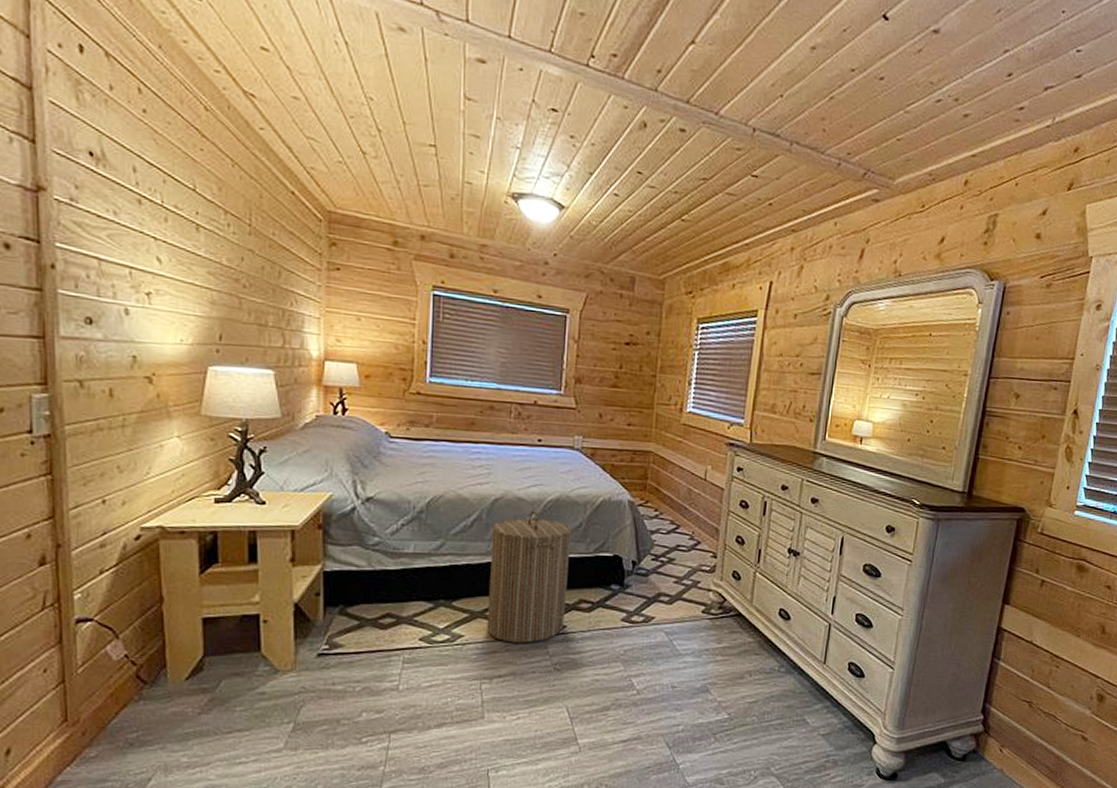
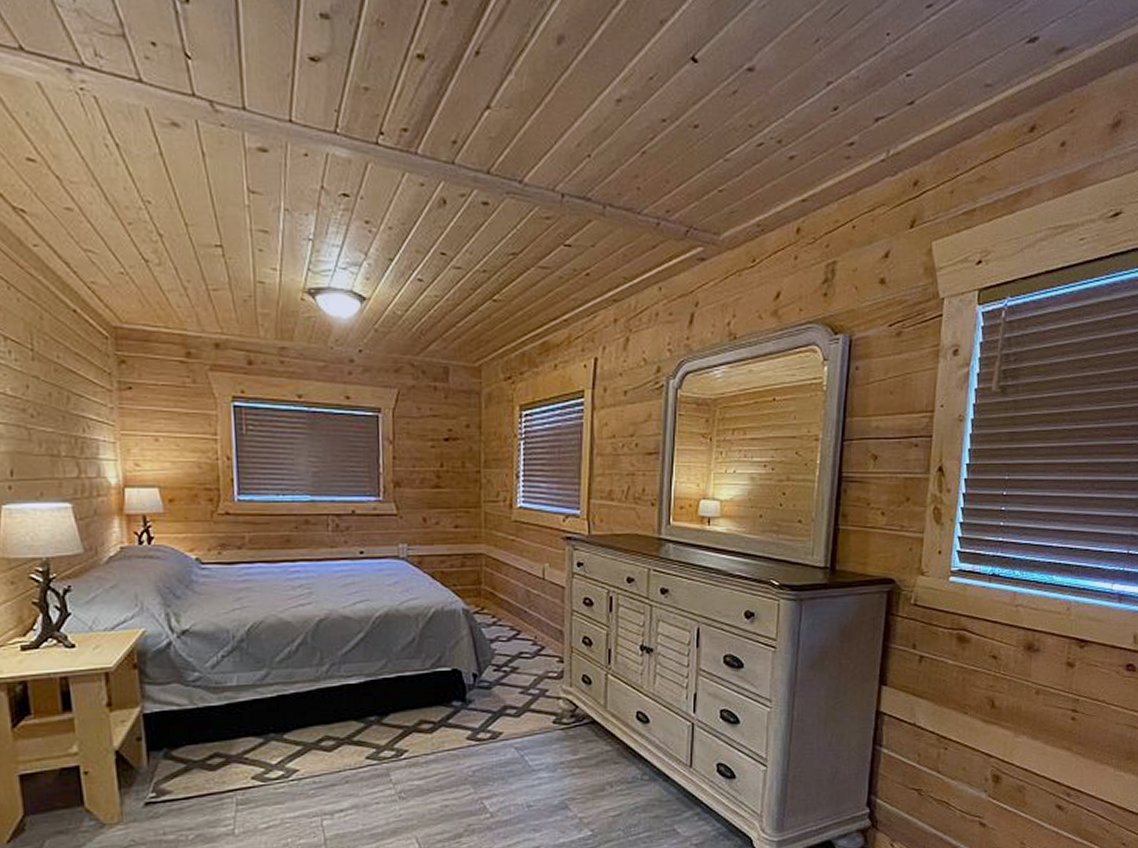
laundry hamper: present [487,511,572,643] -> none [319,629,406,774]

